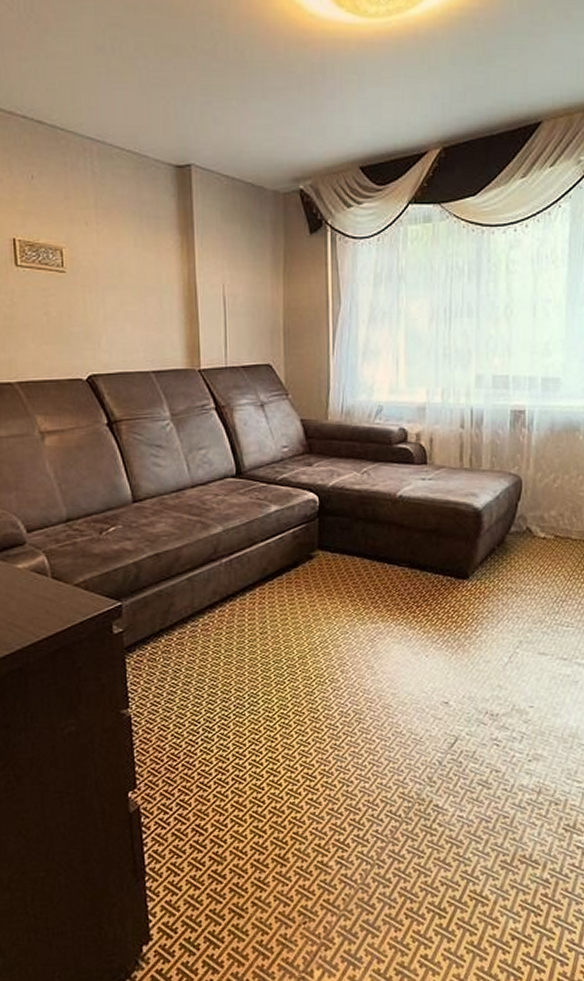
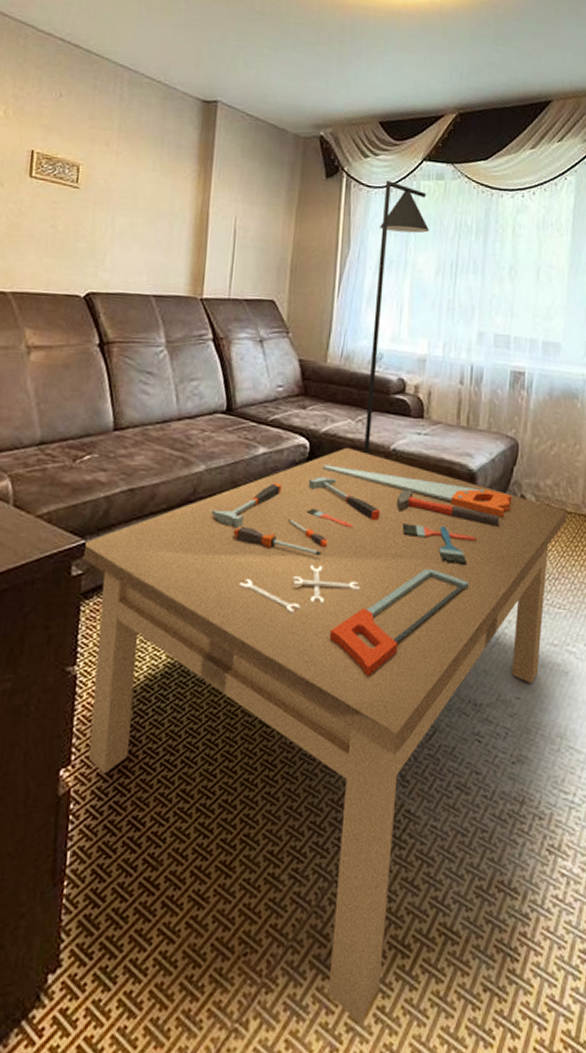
coffee table: none [121,498,573,969] -> present [82,447,568,1025]
floor lamp: none [369,229,420,503] -> present [364,180,429,454]

